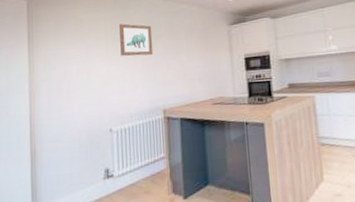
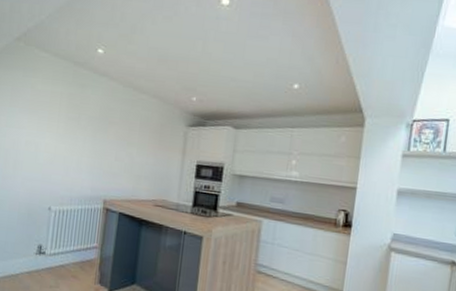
wall art: present [119,23,154,56] -> none [71,102,107,141]

